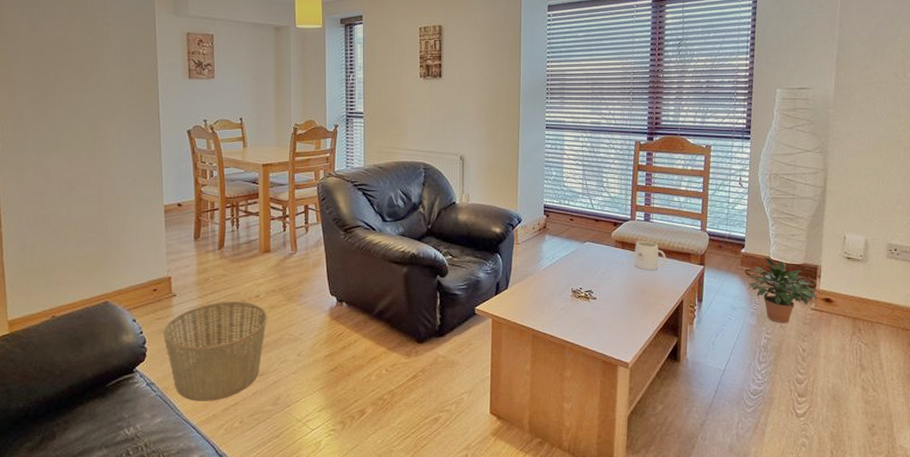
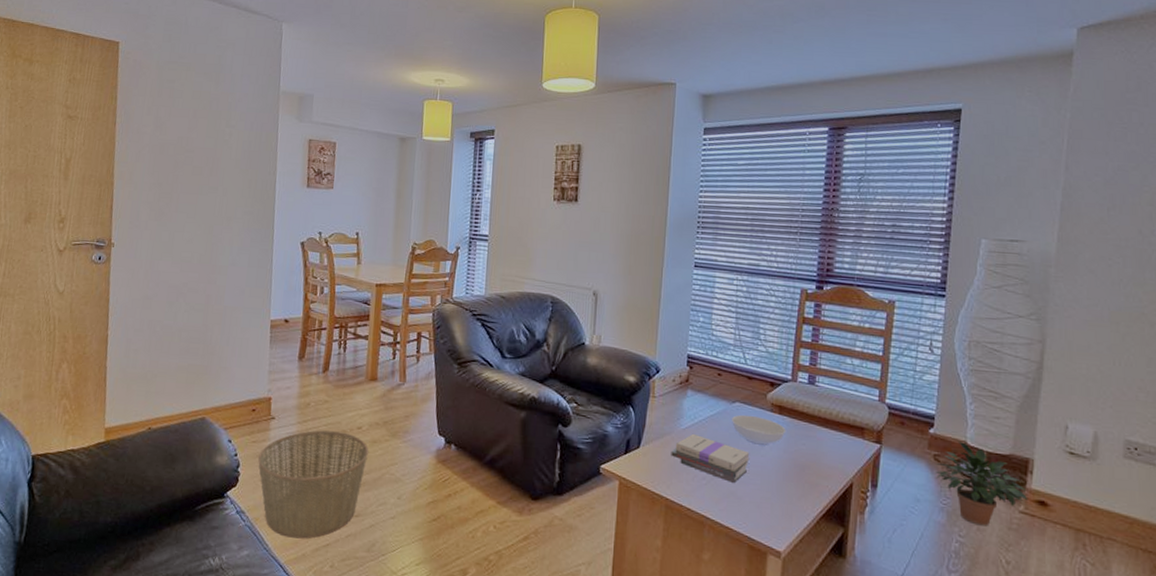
books: none [534,272,600,311] -> present [671,433,750,484]
bowl: none [584,252,629,276] -> present [732,414,787,445]
mug: present [634,241,666,271] -> none [793,407,834,444]

